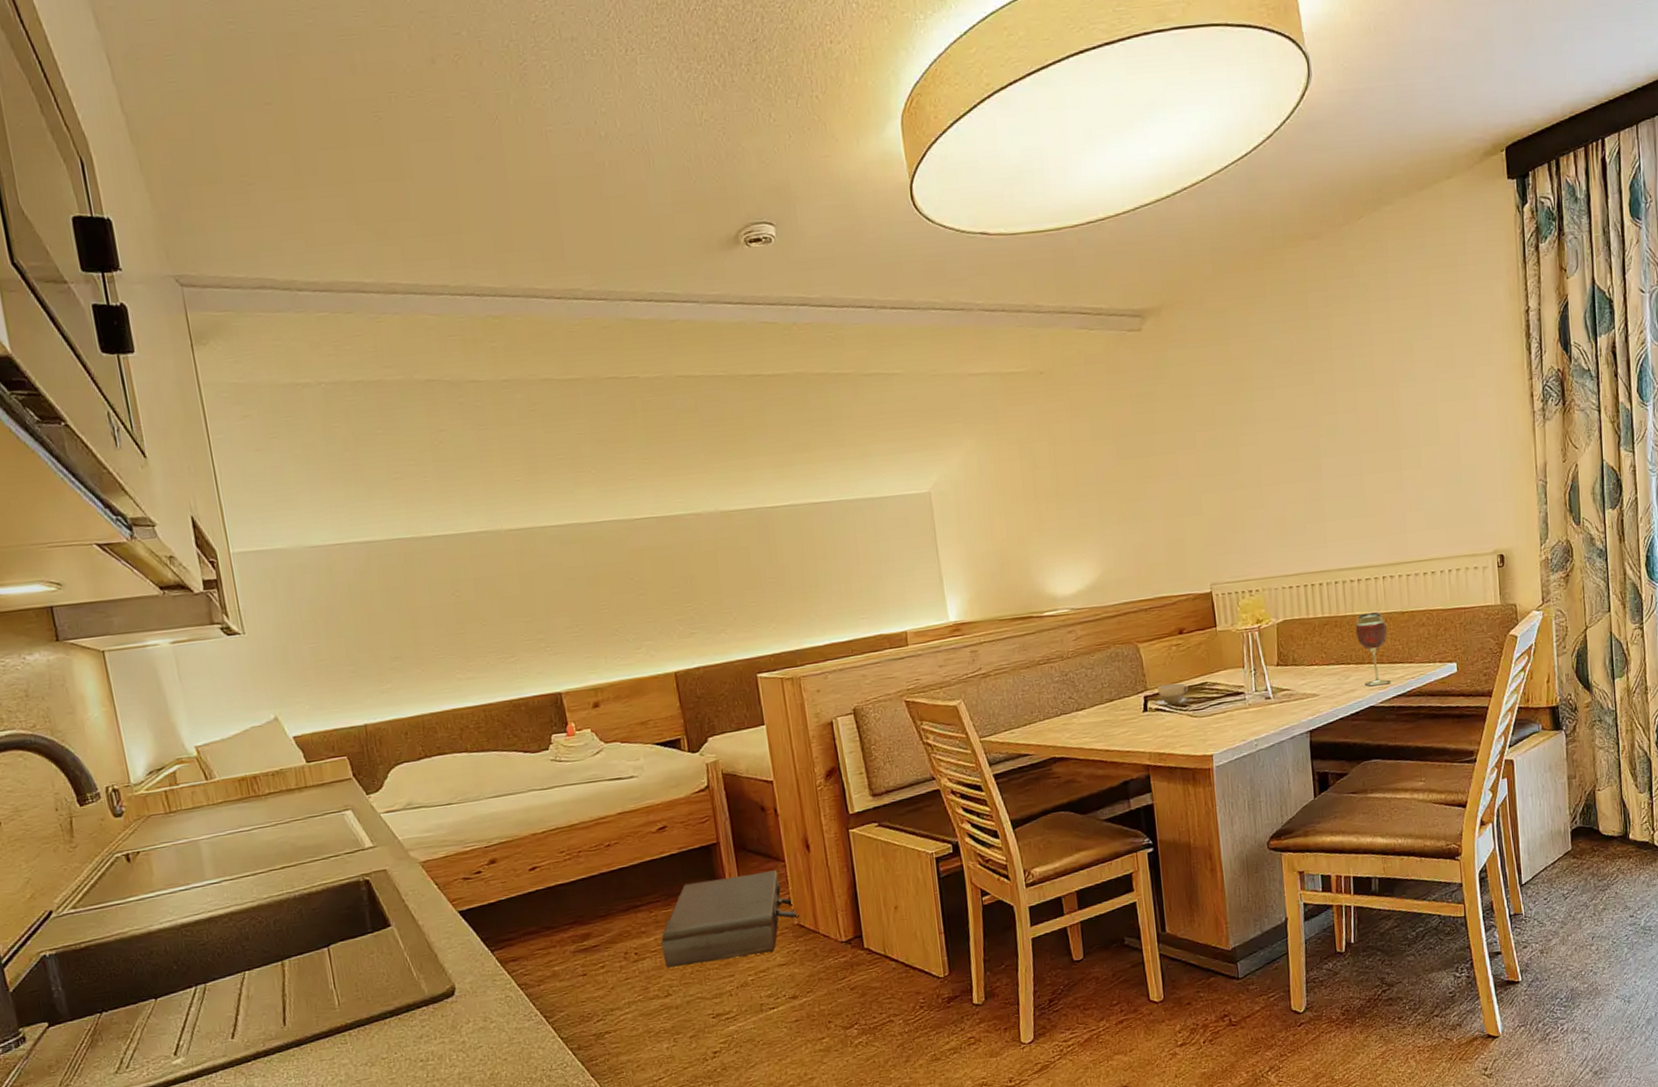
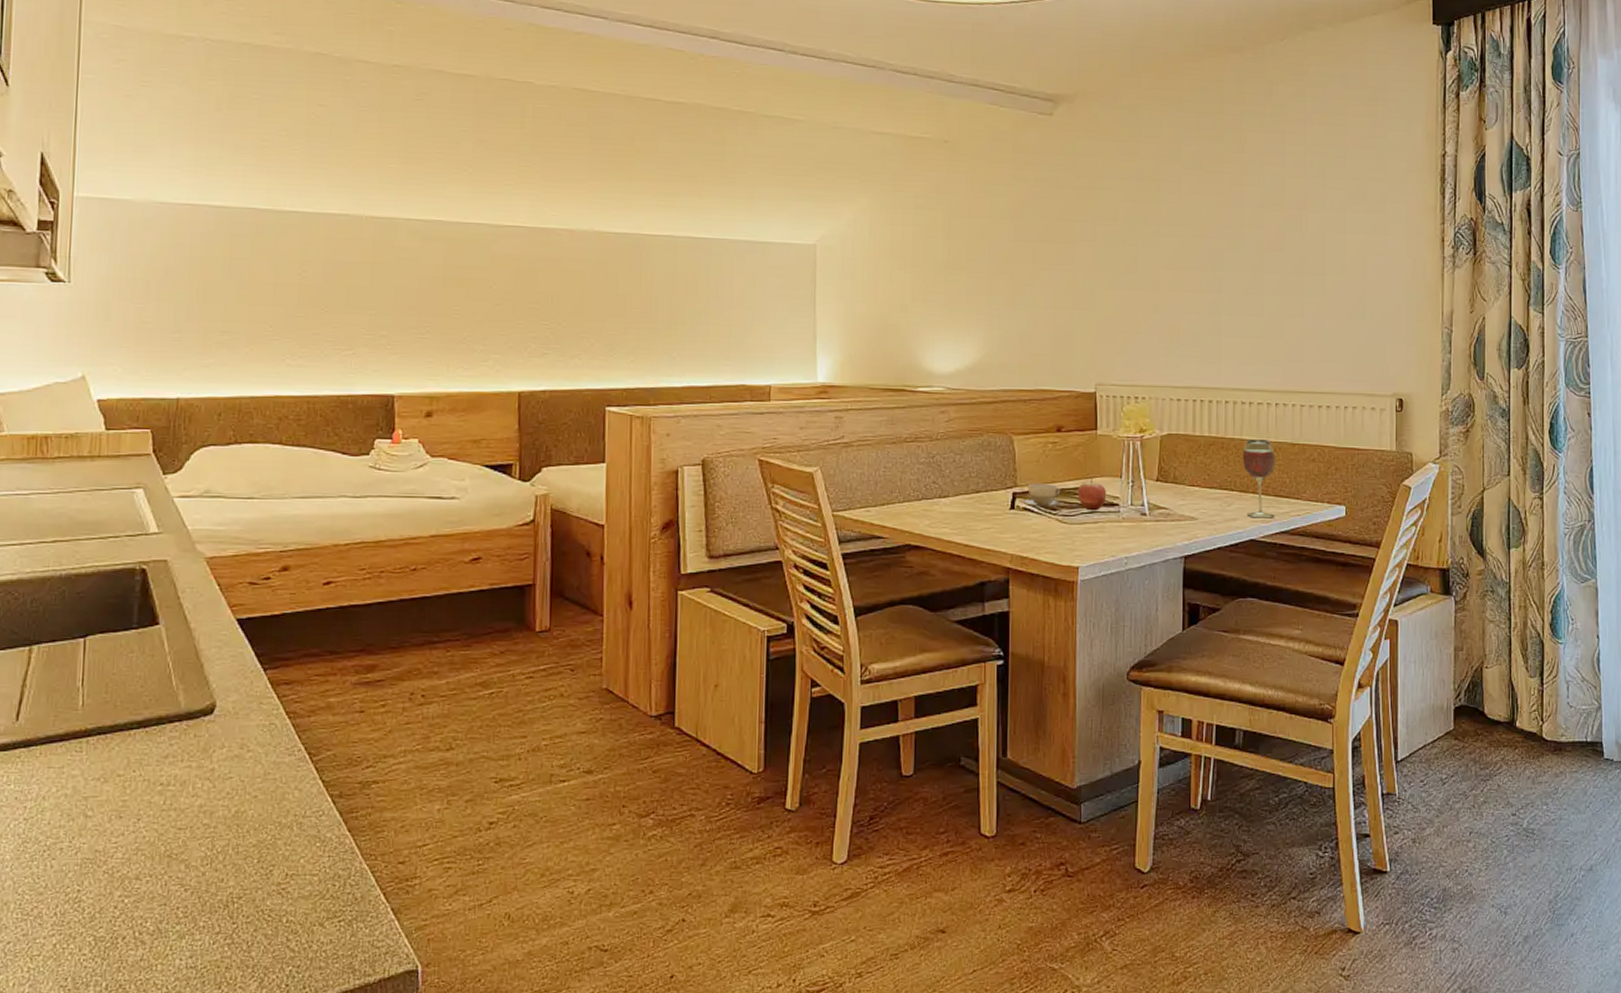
briefcase: present [661,870,799,968] -> none [452,624,609,717]
fruit: none [1204,670,1232,703] -> present [1077,476,1107,511]

